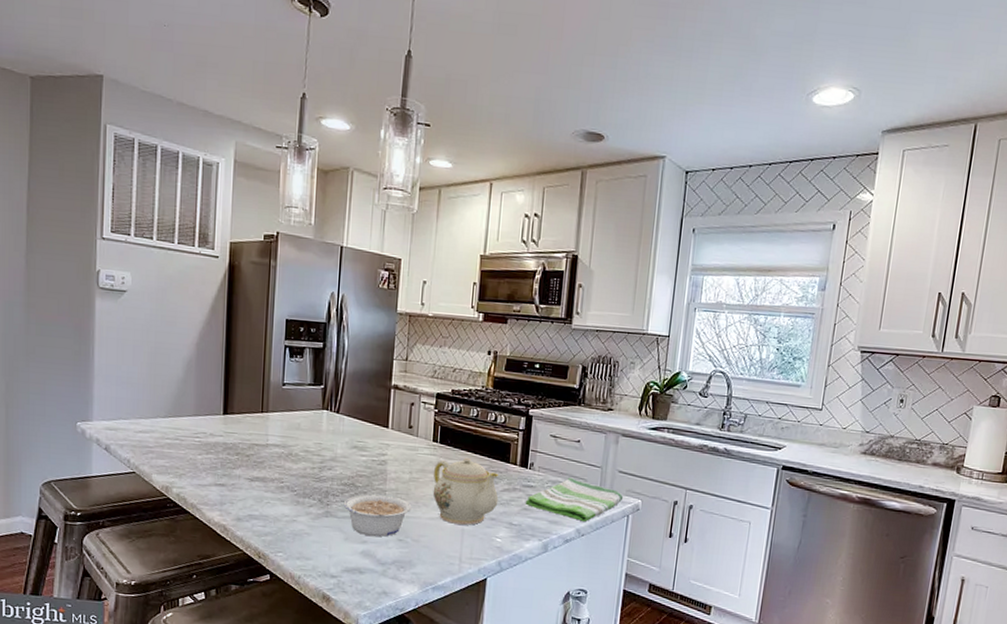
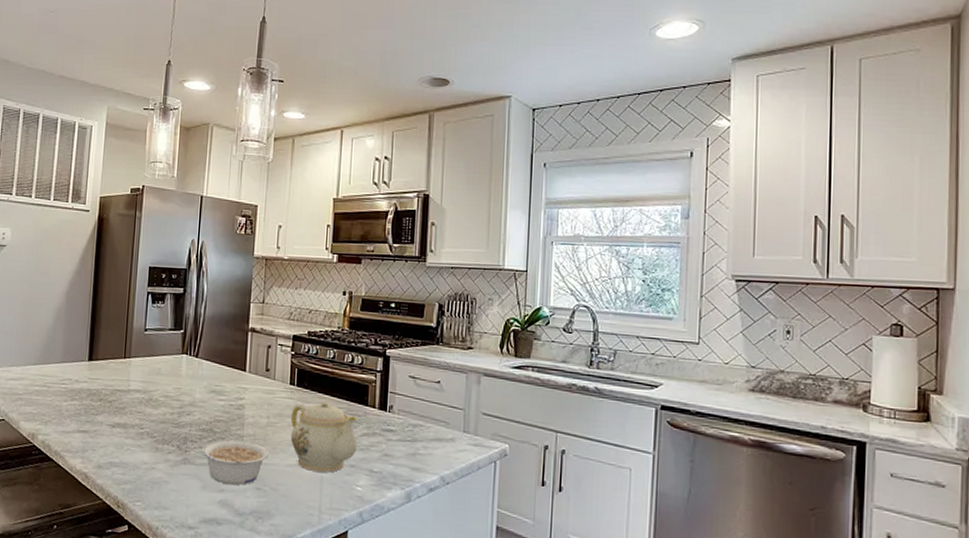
dish towel: present [525,477,624,523] -> none [385,420,489,469]

